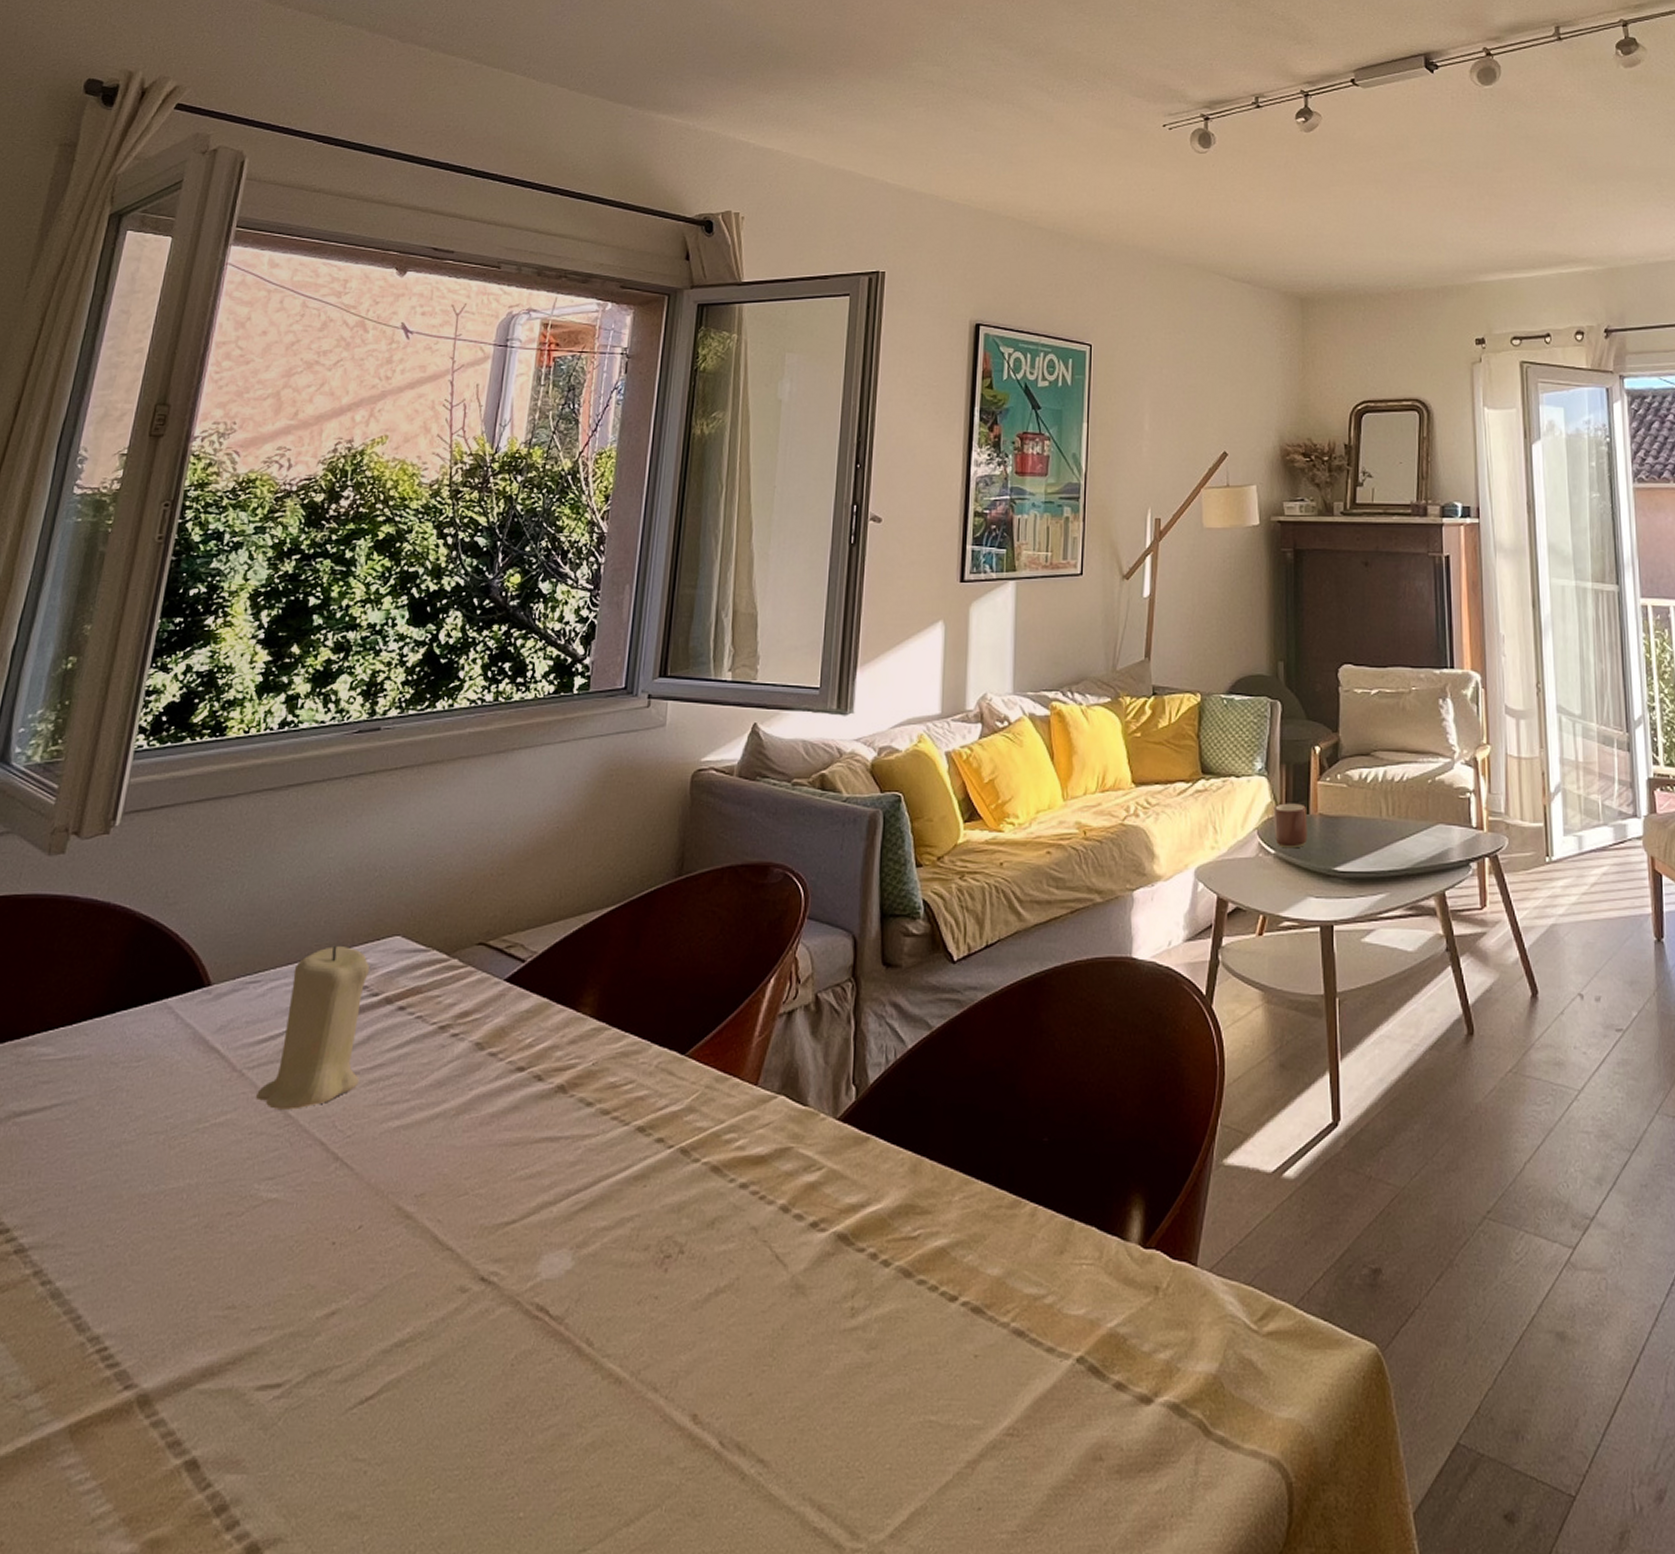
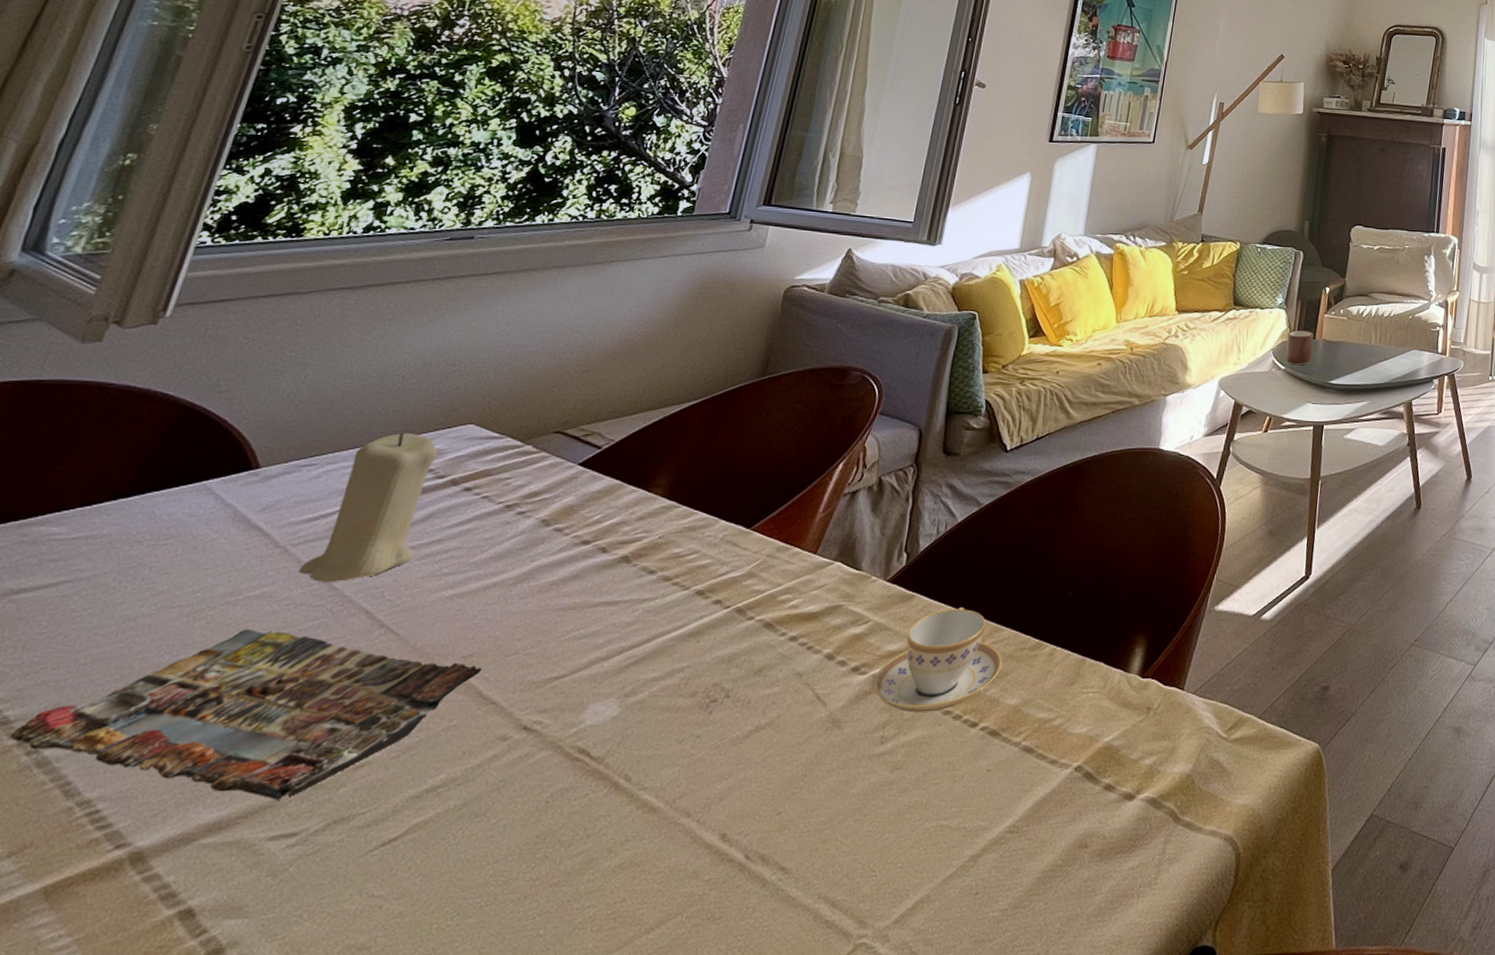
magazine: none [26,1158,434,1346] -> present [9,628,482,800]
teacup: none [834,1153,978,1281] -> present [873,608,1003,713]

